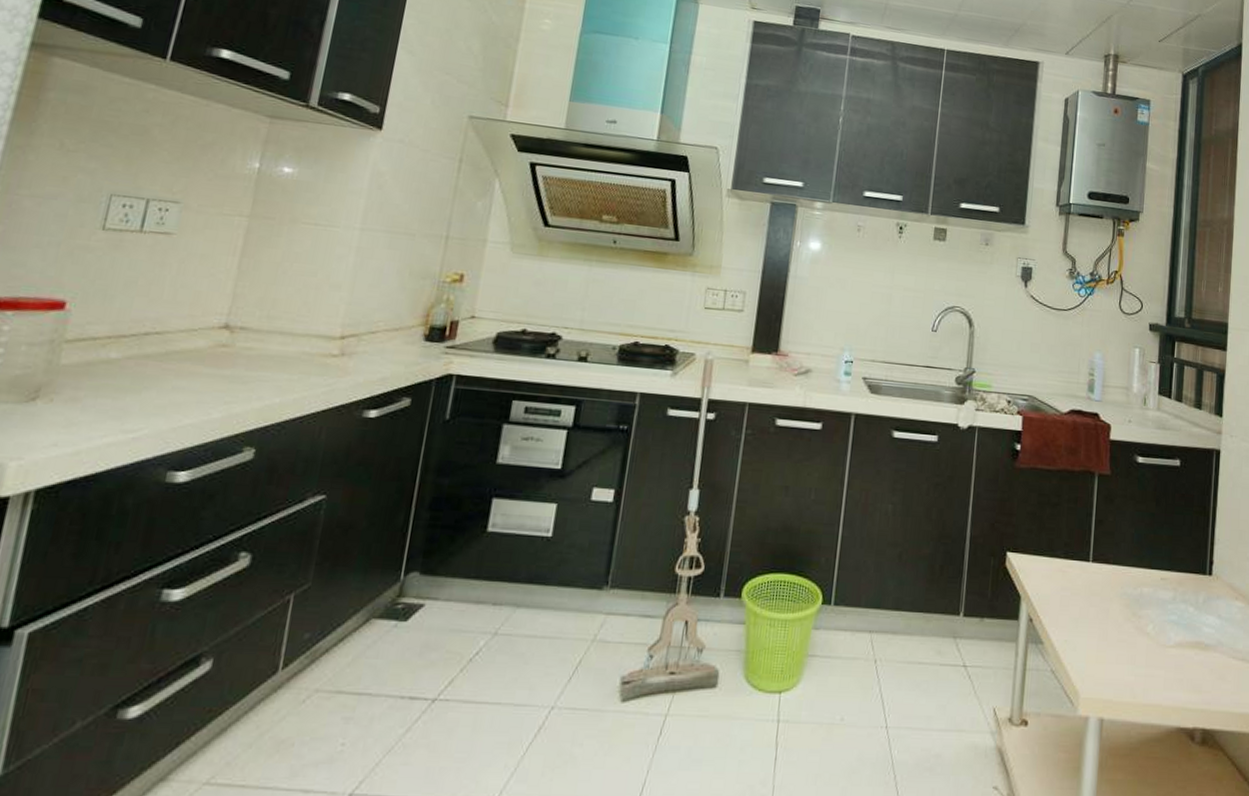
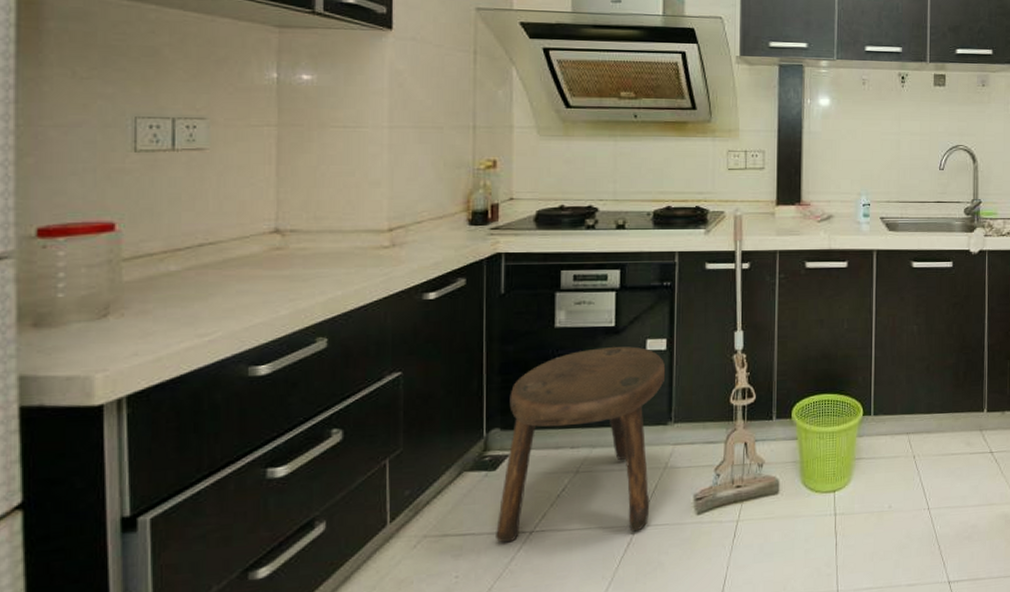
stool: none [394,492,610,714] -> present [496,346,666,543]

